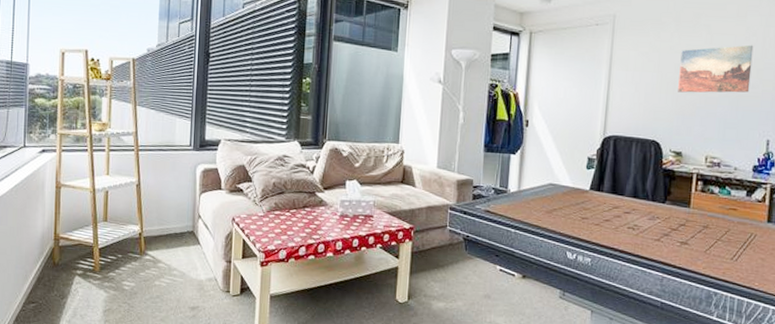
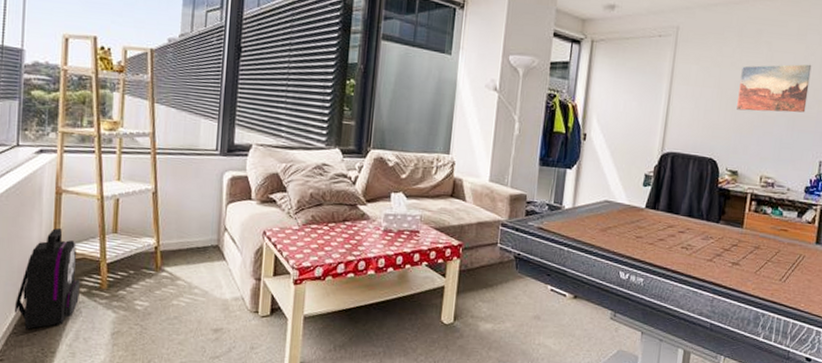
backpack: none [22,218,77,307] -> present [14,228,80,329]

